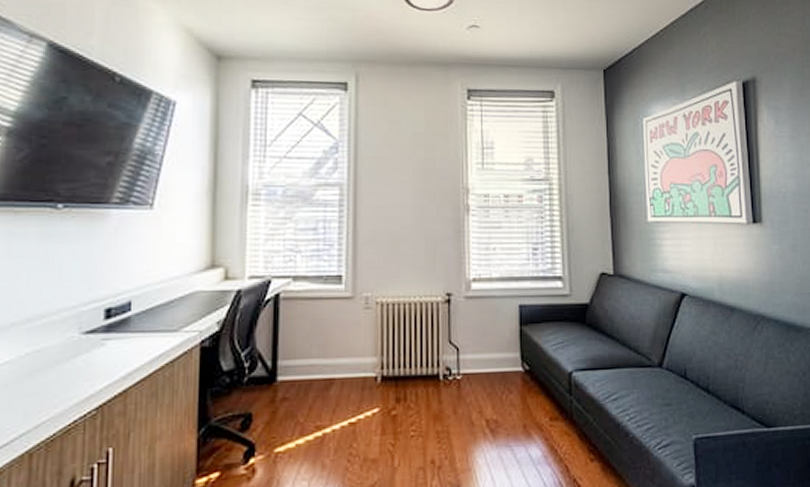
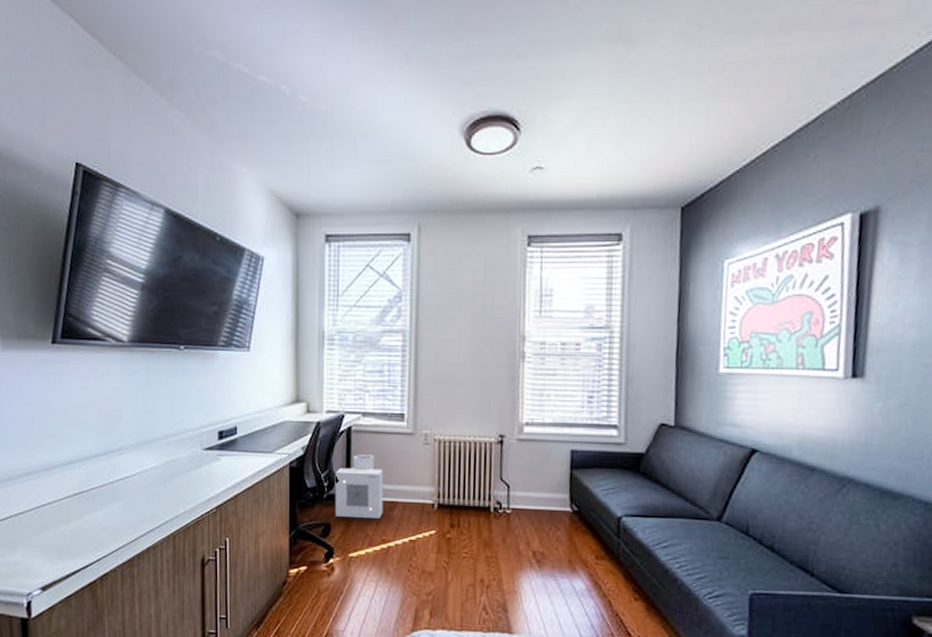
air purifier: none [257,325,318,404] -> present [335,455,384,518]

